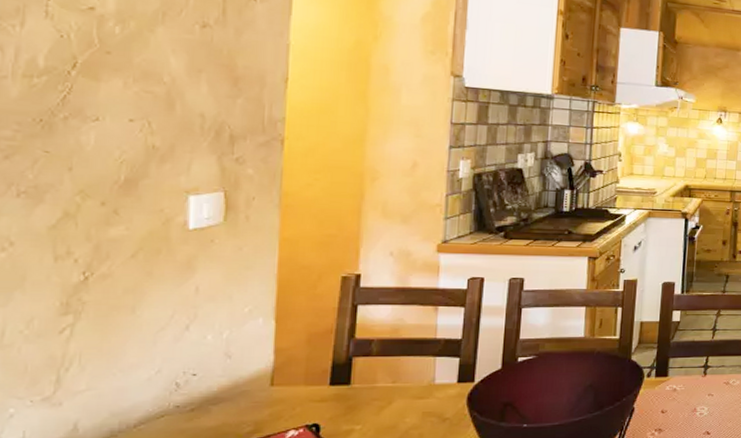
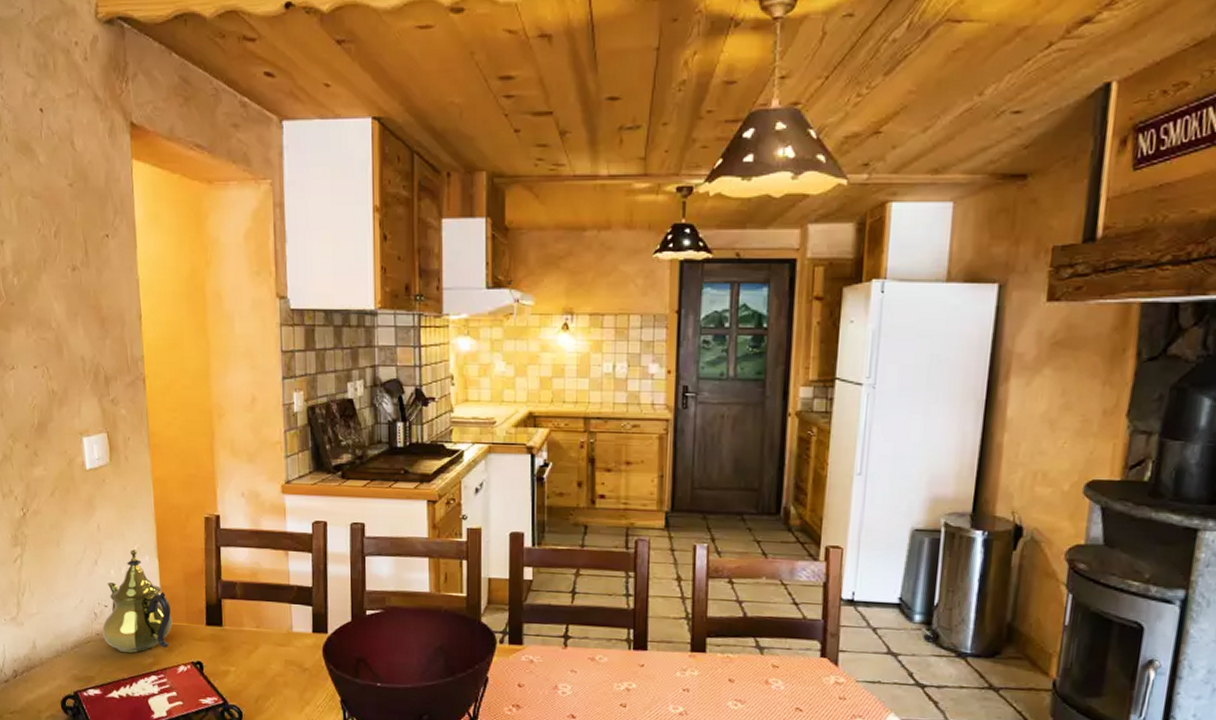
teapot: none [185,312,286,424] -> present [102,549,173,653]

